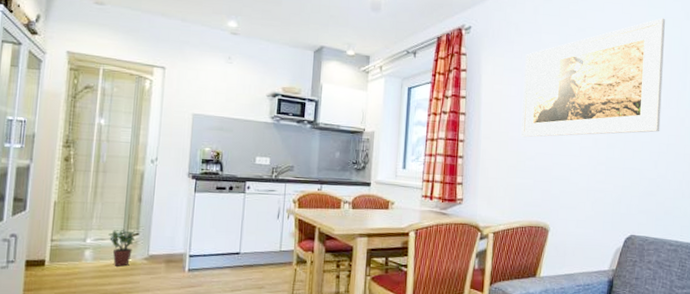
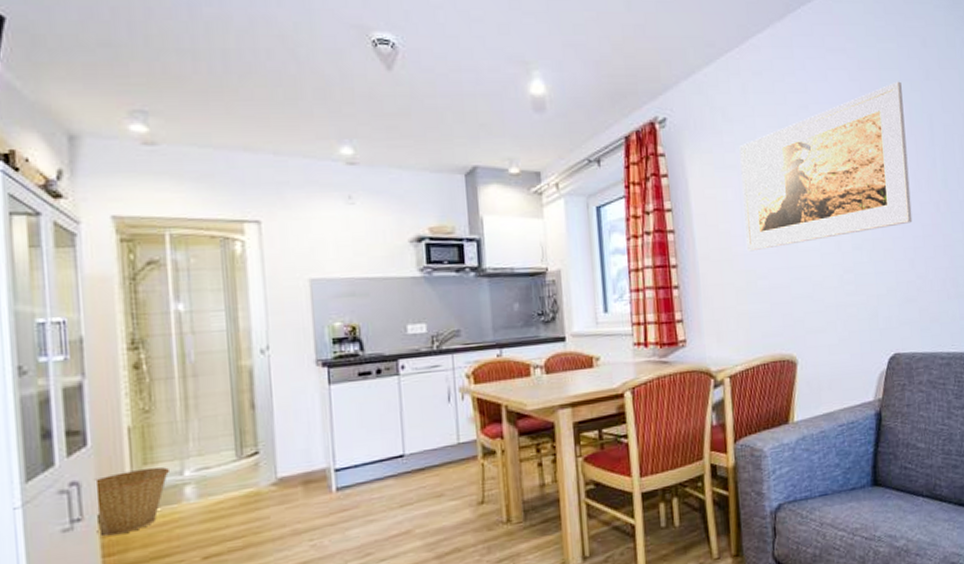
basket: none [23,232,77,277] -> present [95,467,169,537]
potted plant: present [108,229,136,267] -> none [215,449,255,501]

